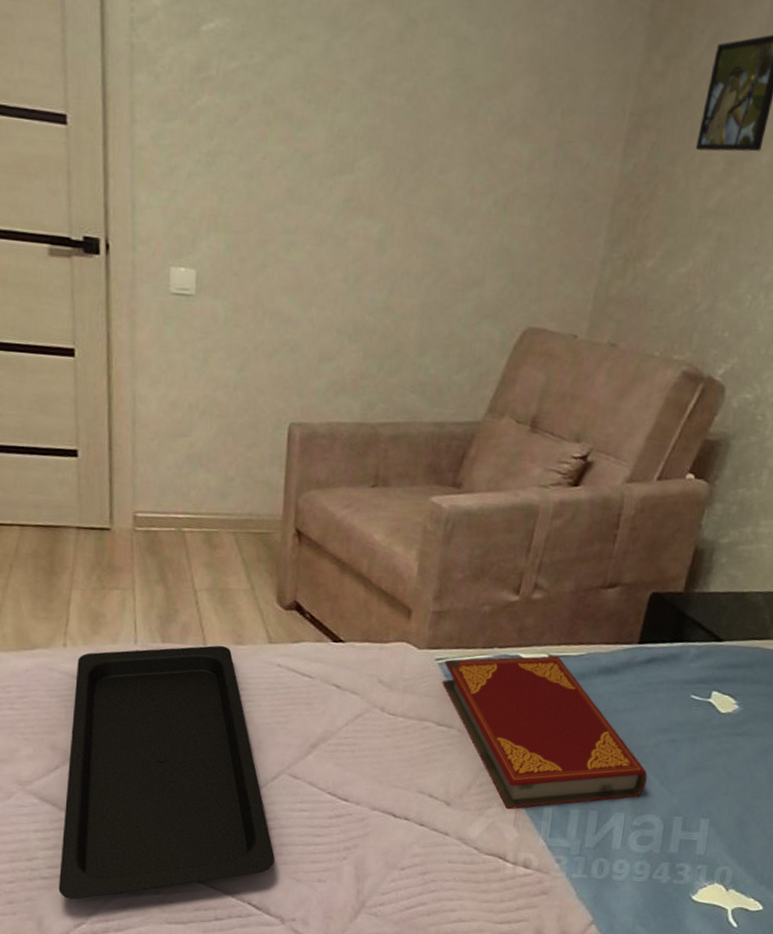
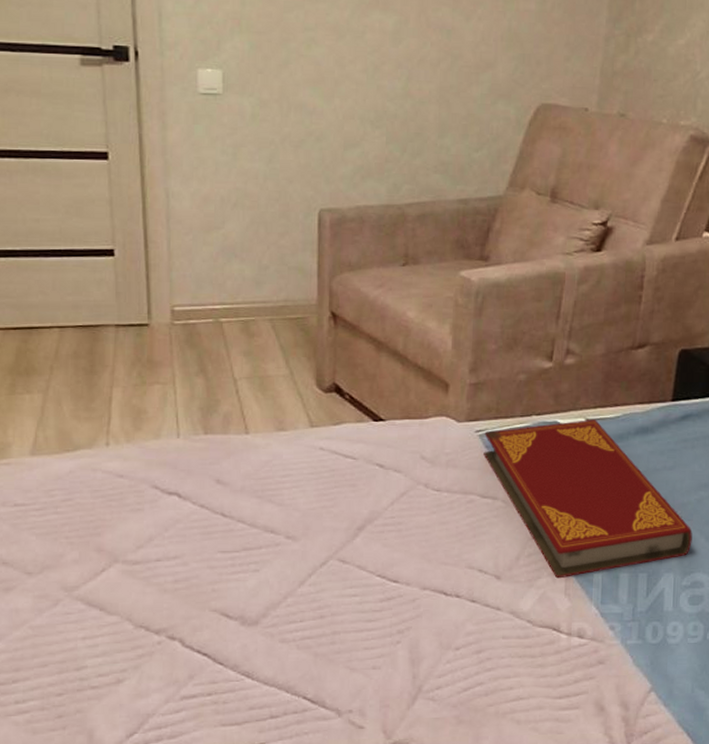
serving tray: present [58,645,275,899] -> none [109,432,329,708]

